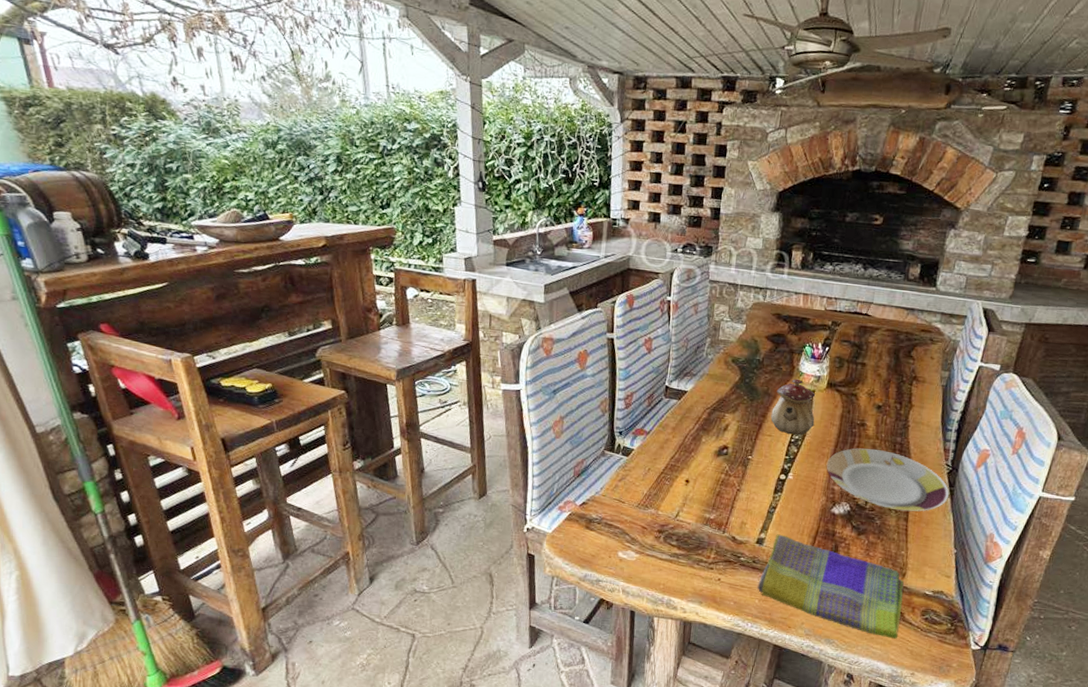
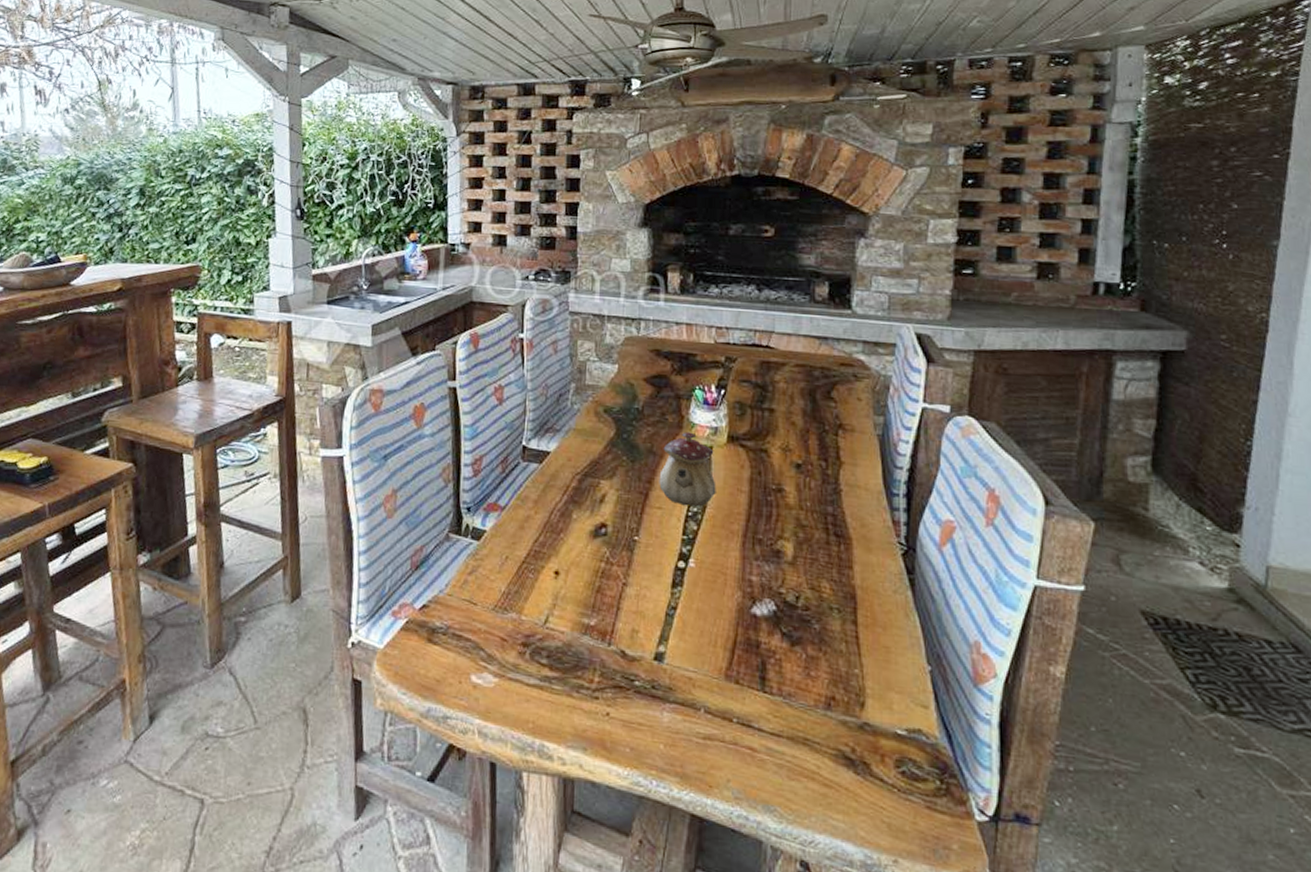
dish towel: present [757,534,904,639] -> none [661,646,865,805]
plate: present [826,448,949,512] -> none [738,522,908,611]

